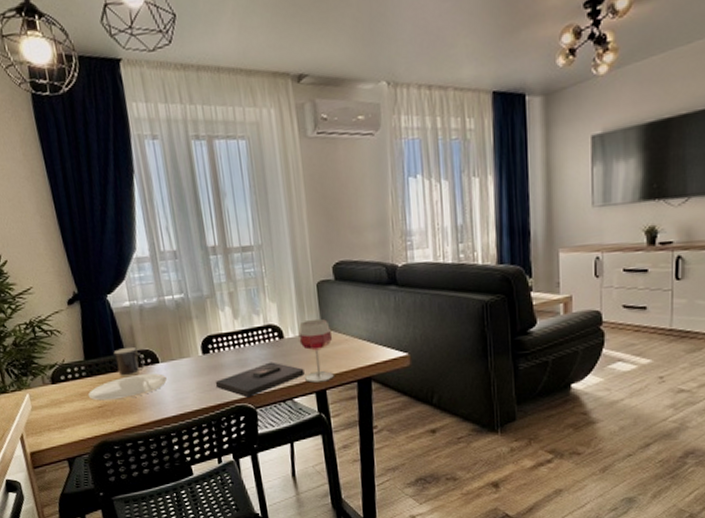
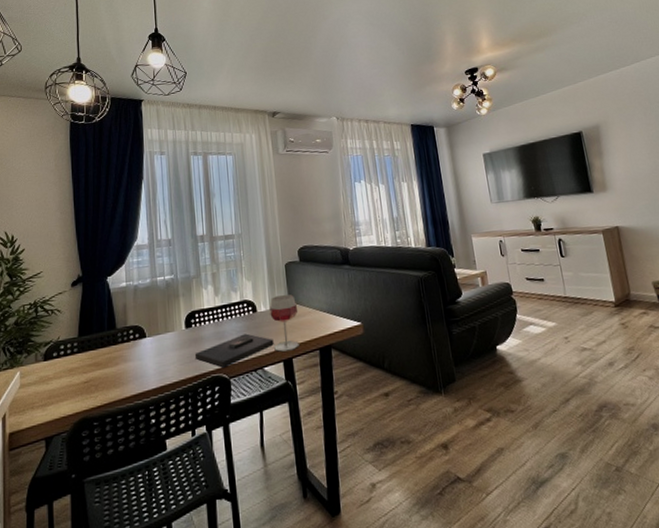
plate: present [88,373,167,402] -> none [76,347,151,377]
mug: present [113,346,145,378] -> none [106,323,133,353]

